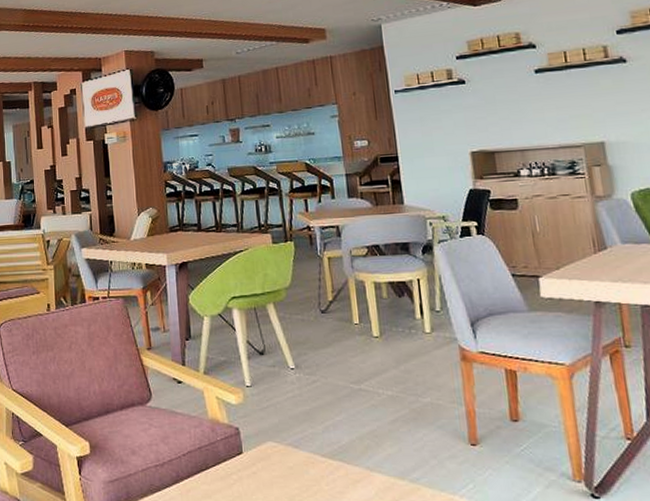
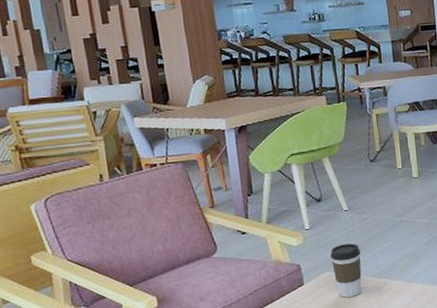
coffee cup: none [273,410,311,478] -> present [330,243,362,298]

